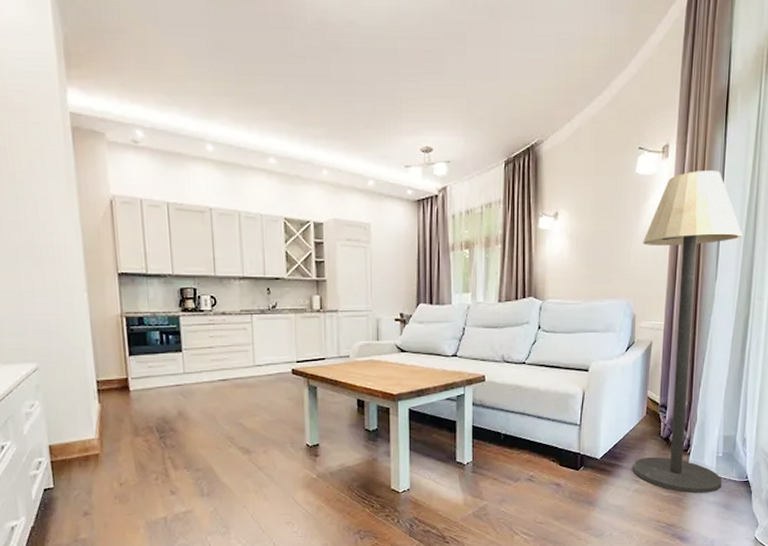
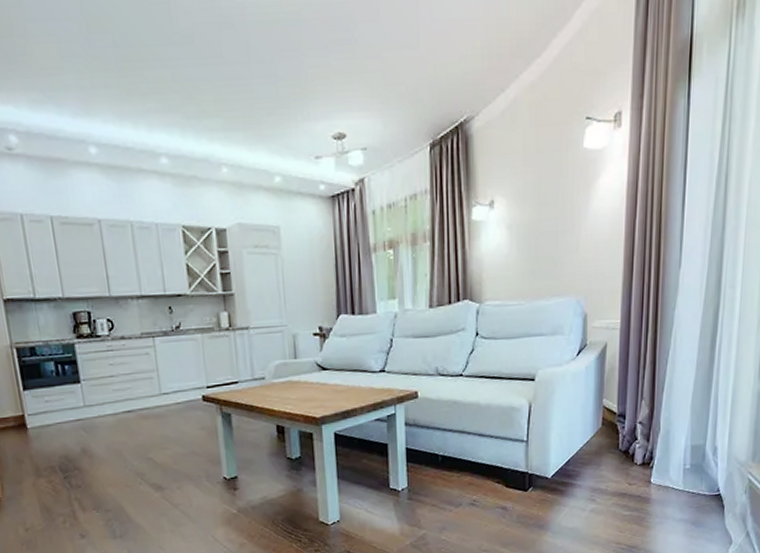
floor lamp: present [633,171,743,494] -> none [588,139,711,511]

